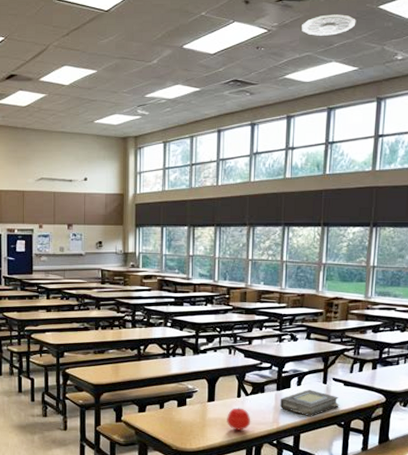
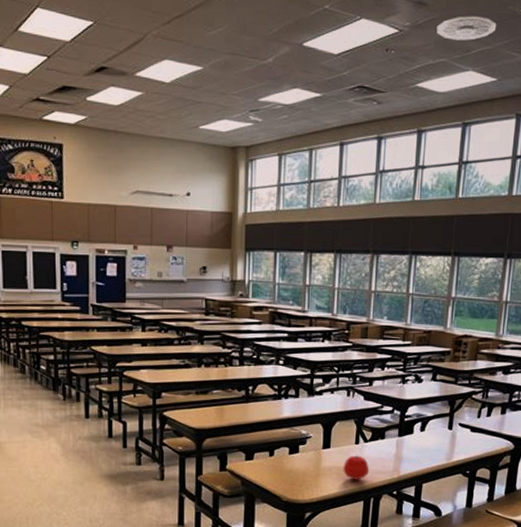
book: present [280,390,340,417] -> none [401,436,465,466]

